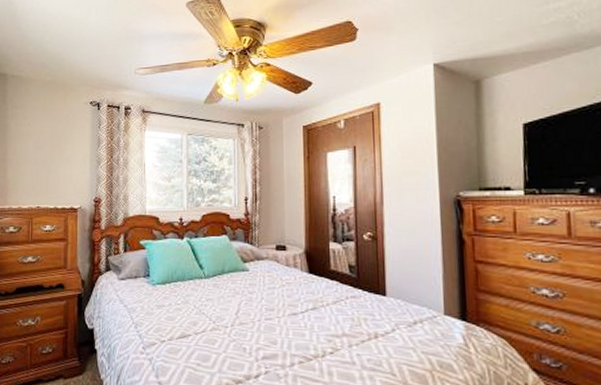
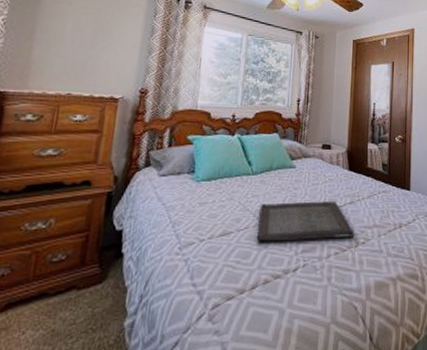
serving tray: none [214,306,321,347] -> present [256,201,355,242]

